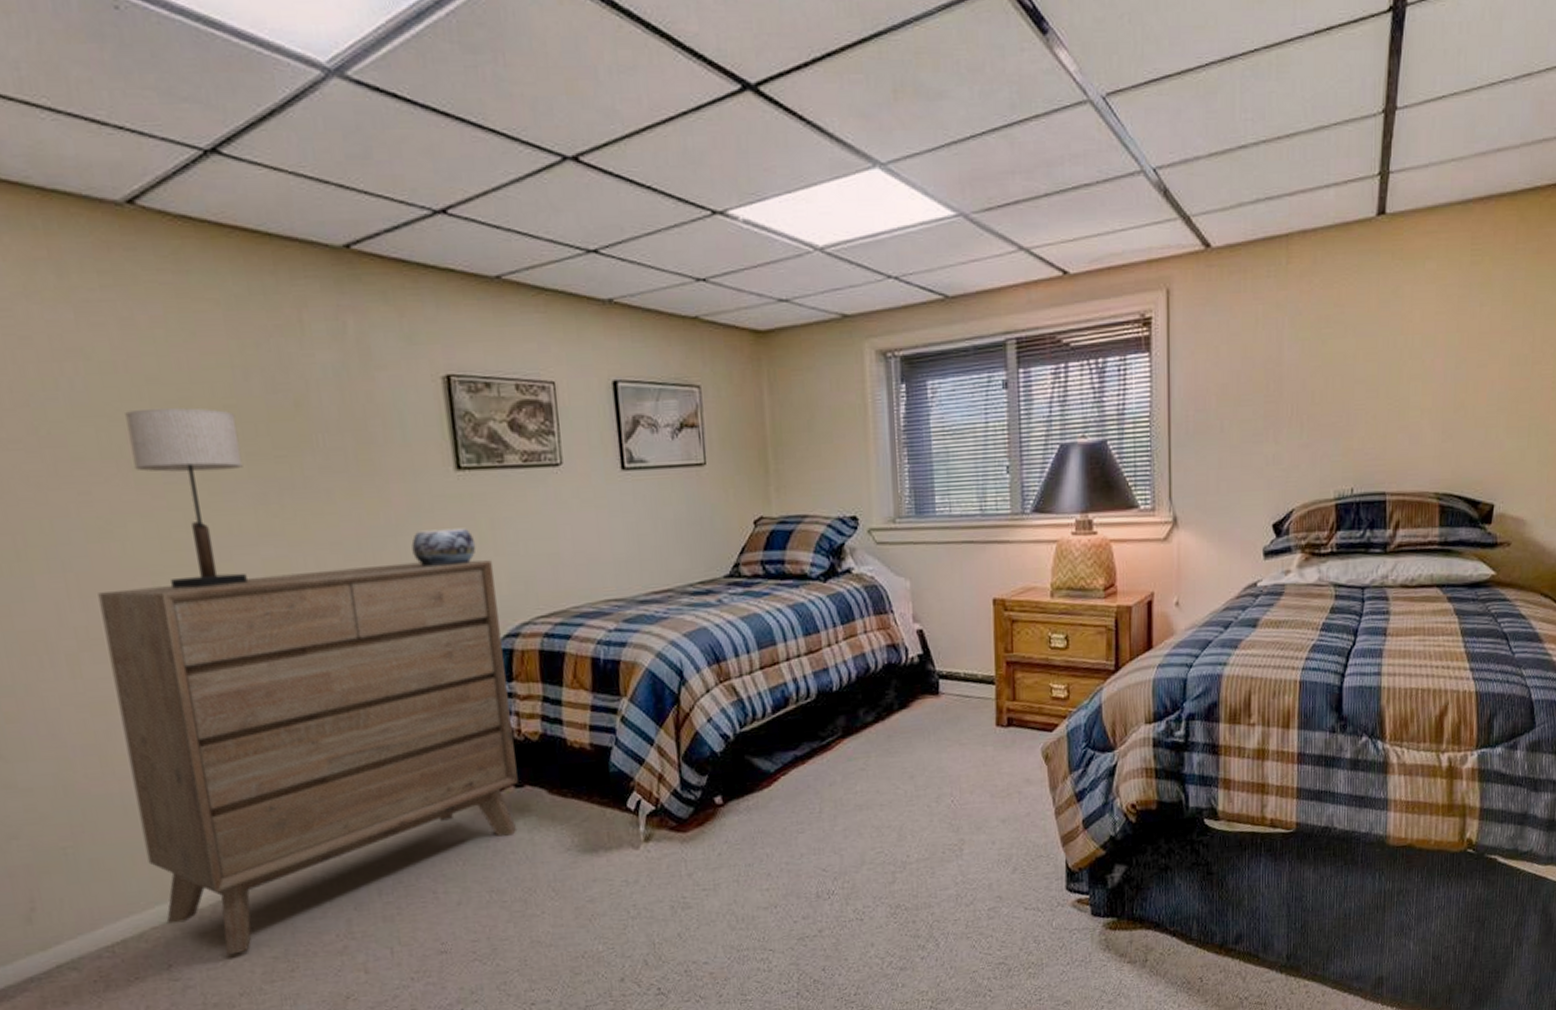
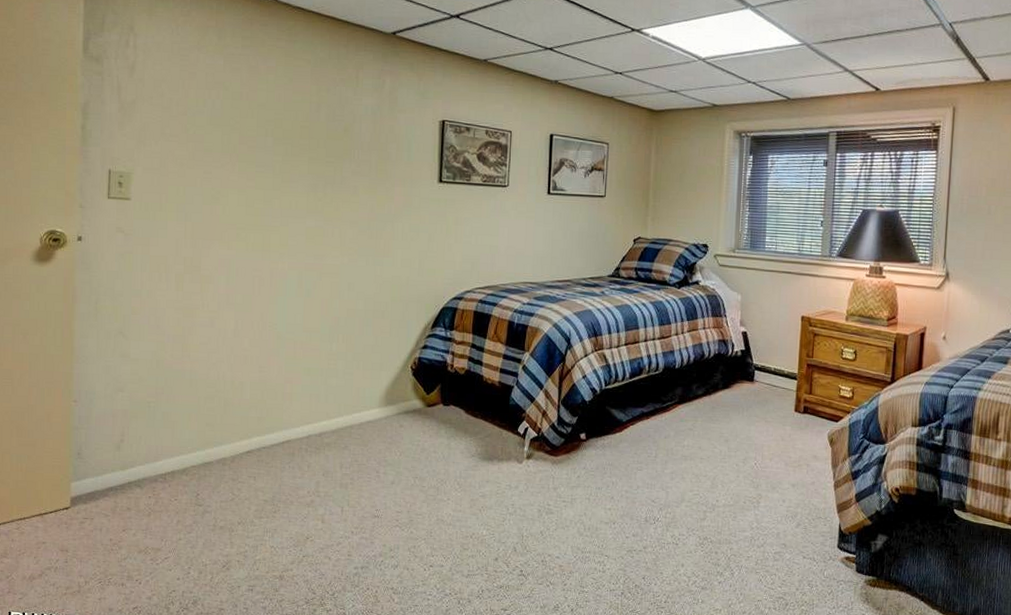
dresser: present [98,560,518,955] -> none [198,236,453,494]
table lamp: present [125,407,248,589] -> none [240,123,307,242]
decorative bowl: present [411,528,476,568] -> none [402,220,444,246]

